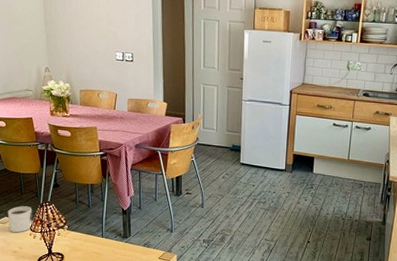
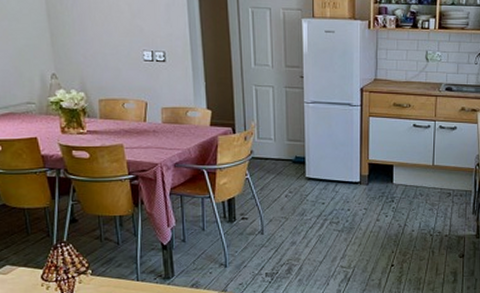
mug: present [7,206,33,233] -> none [9,249,45,285]

